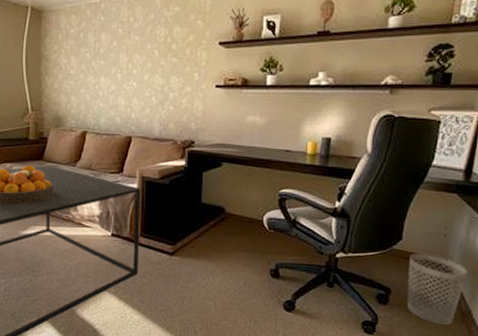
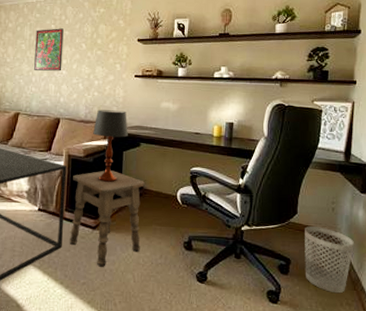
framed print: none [101,33,133,84] -> present [34,28,64,71]
side table: none [145,193,227,294] -> present [69,170,145,267]
table lamp: none [169,126,208,207] -> present [93,110,128,183]

